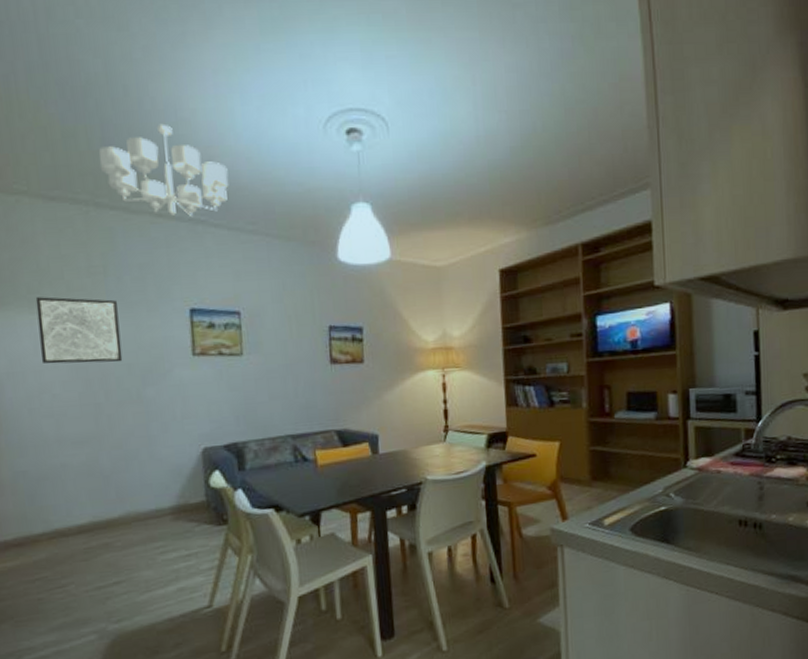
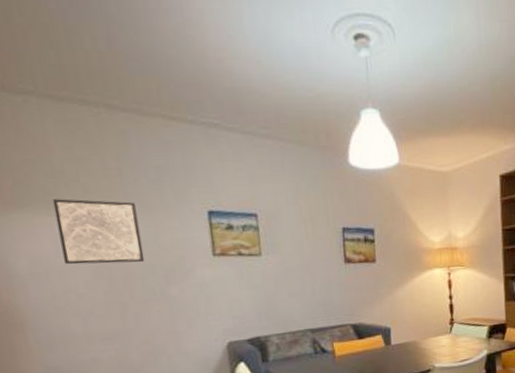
chandelier: present [98,123,229,218] -> none [104,23,240,121]

